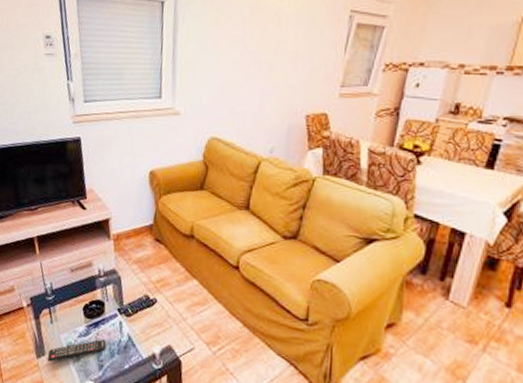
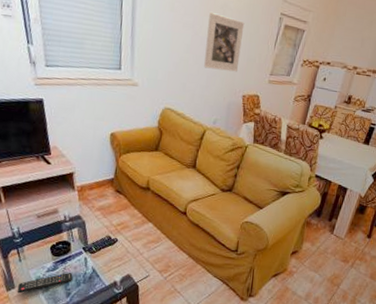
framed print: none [256,20,305,88] -> present [204,11,245,72]

